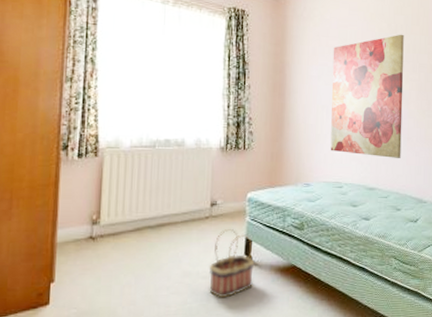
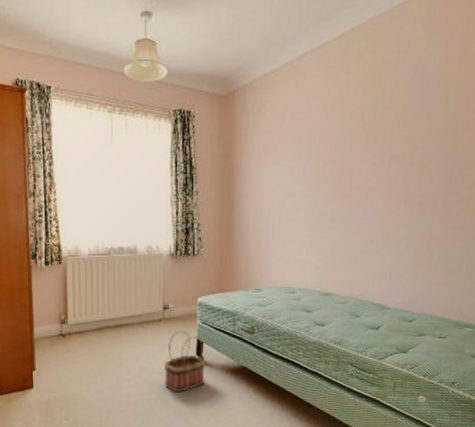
wall art: present [330,34,404,158] -> none [282,121,372,262]

